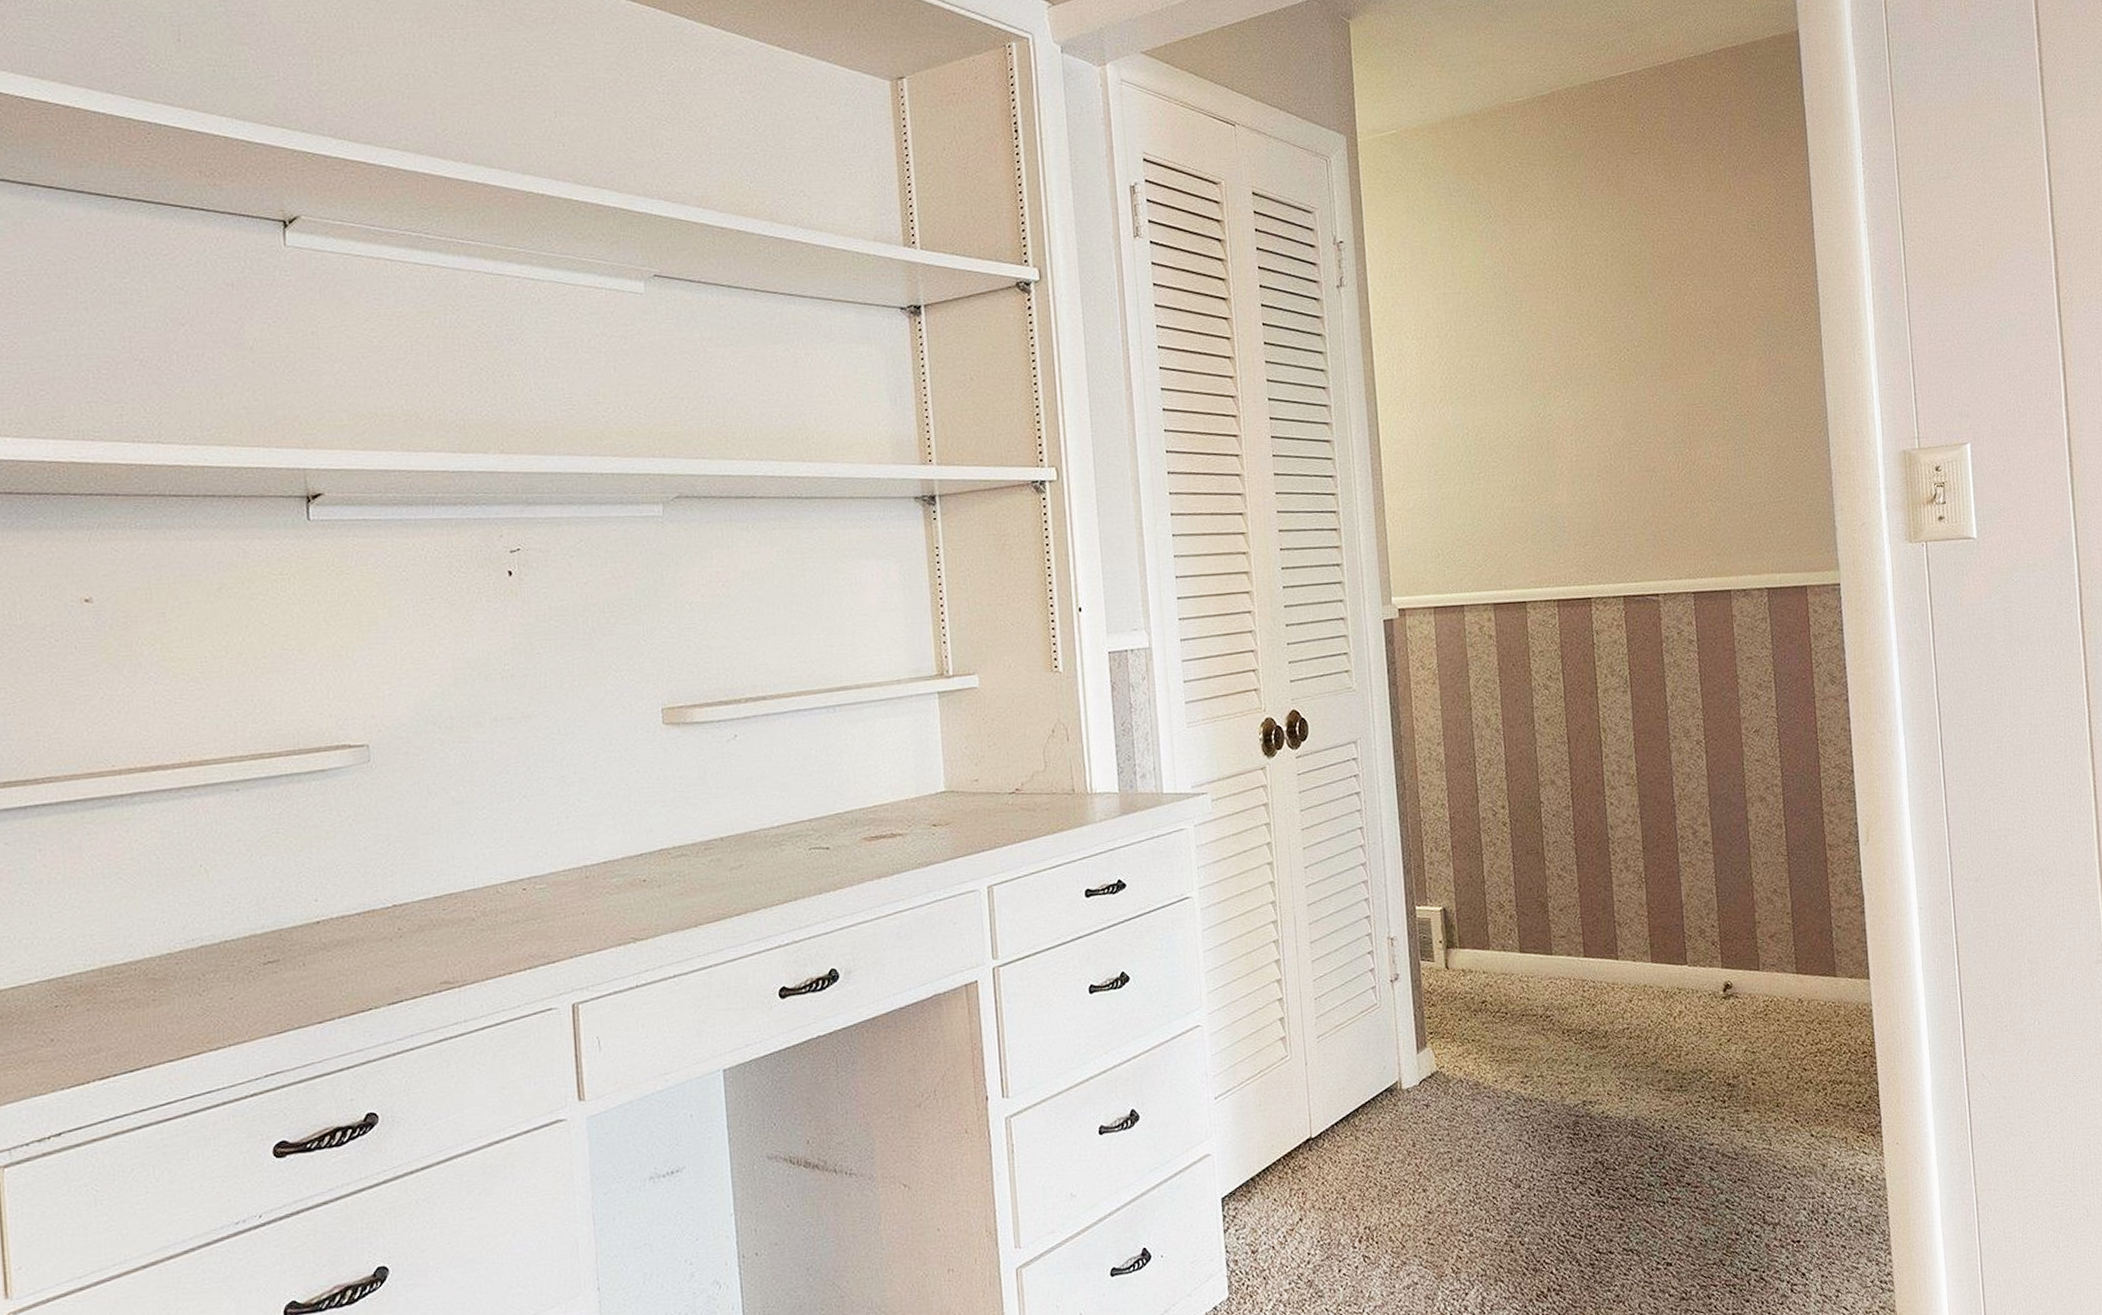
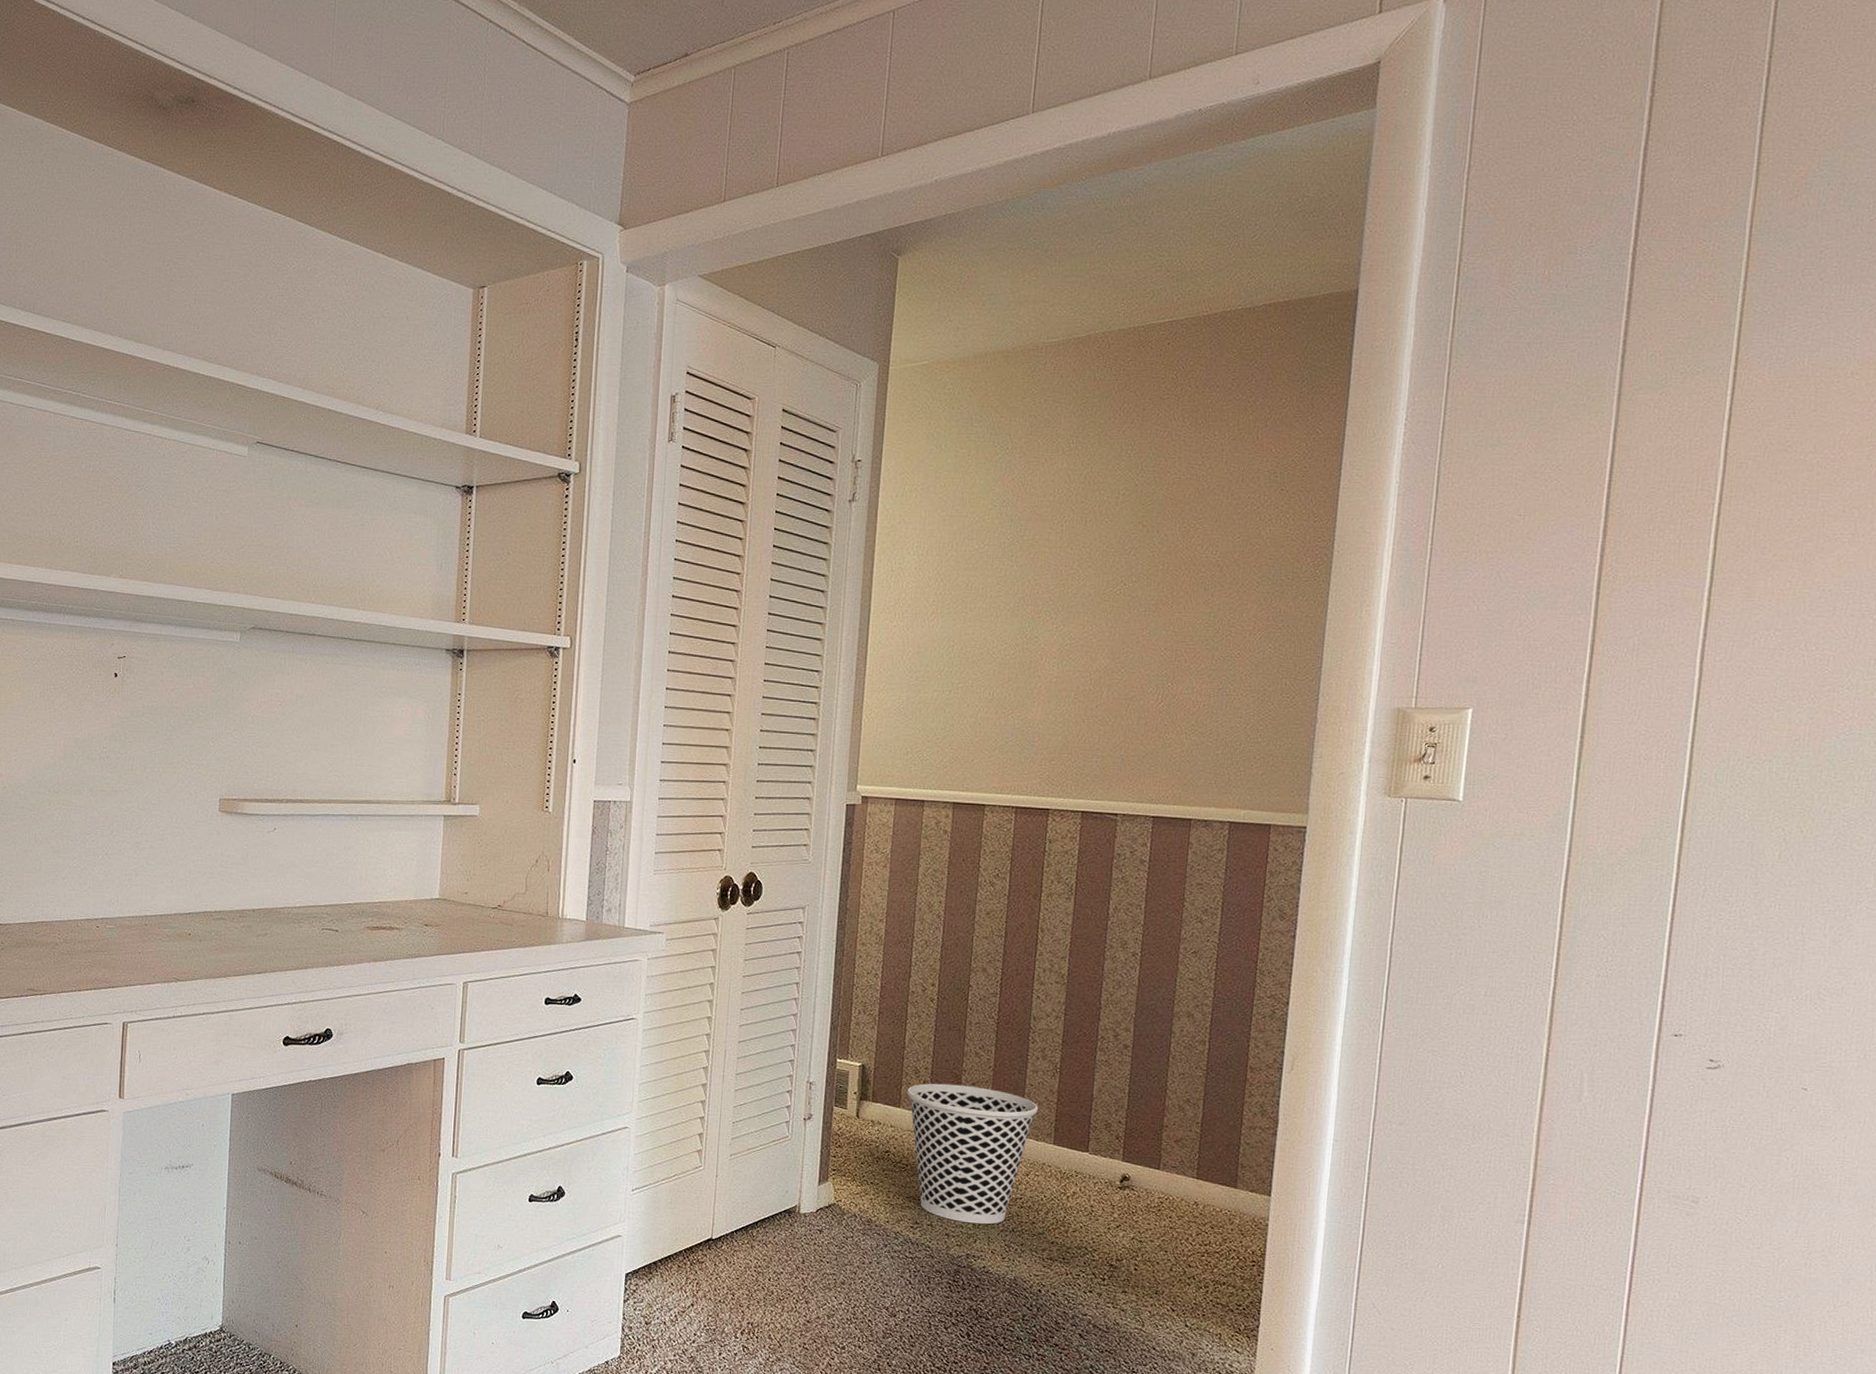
wastebasket: none [1494,912,1630,1067] -> present [907,1083,1038,1225]

